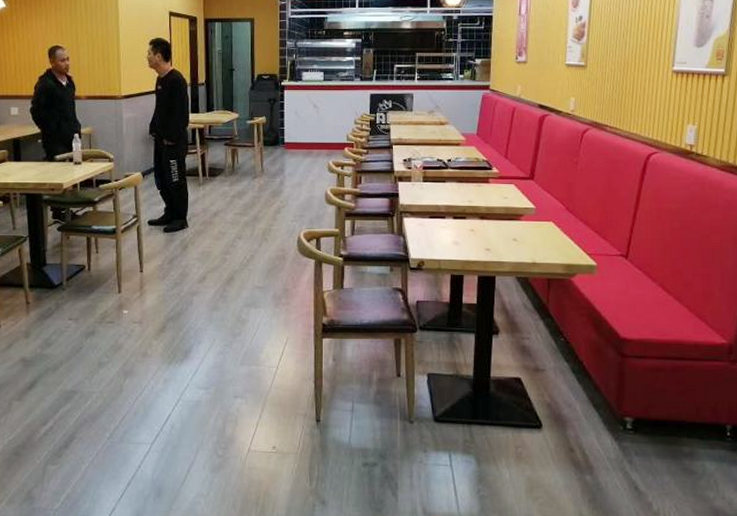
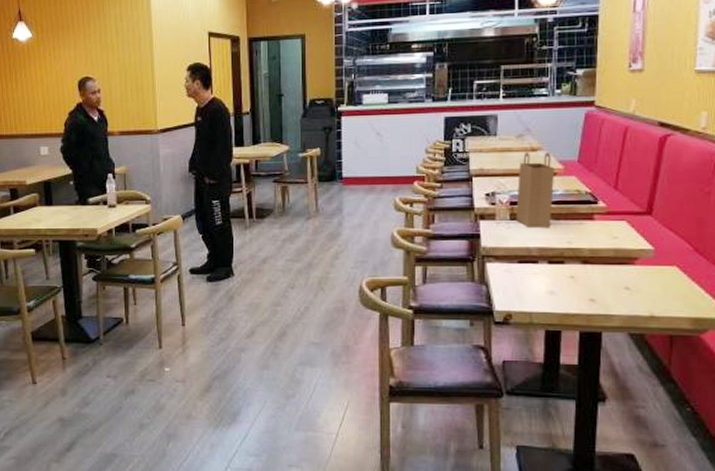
shopping bag: none [428,125,459,190] -> present [516,151,555,229]

